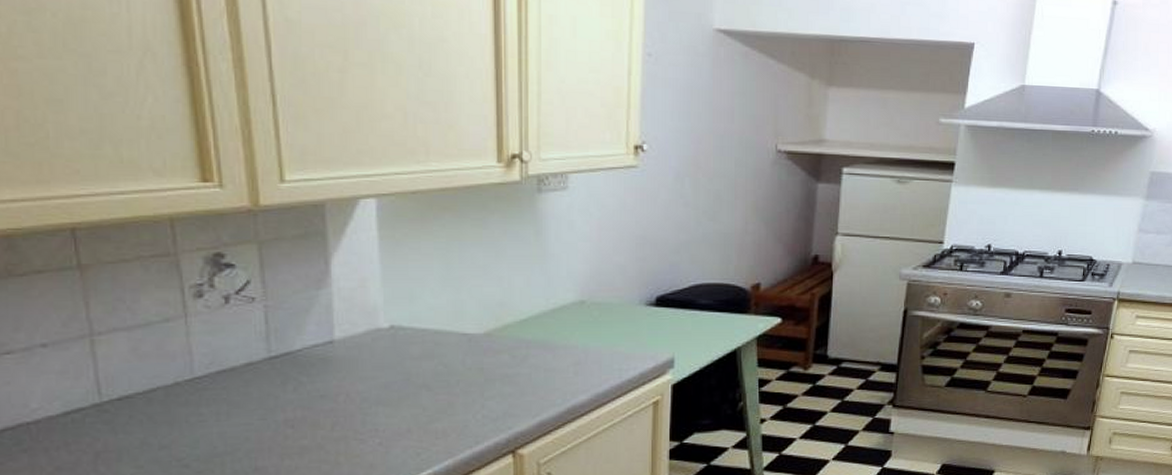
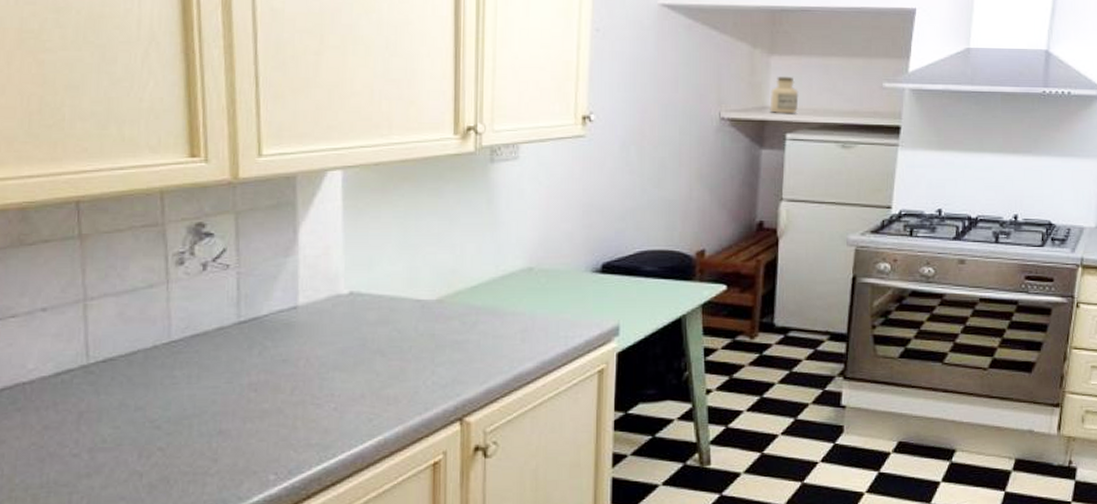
jar: none [827,109,856,147] -> present [769,77,799,113]

